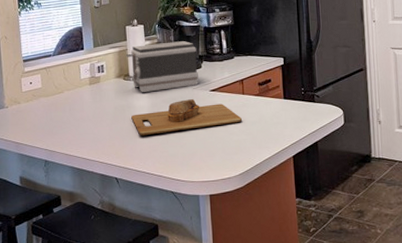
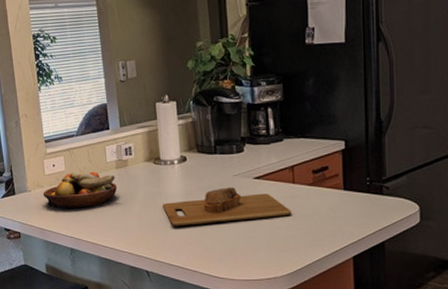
fruit bowl: none [19,87,89,123] -> present [43,171,117,209]
toaster: present [126,41,199,92] -> none [156,120,241,178]

